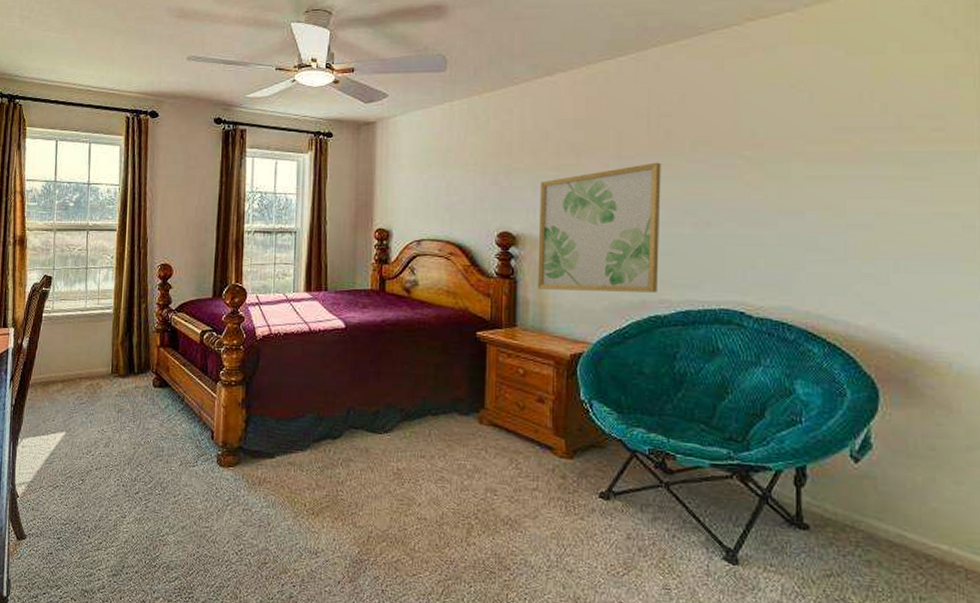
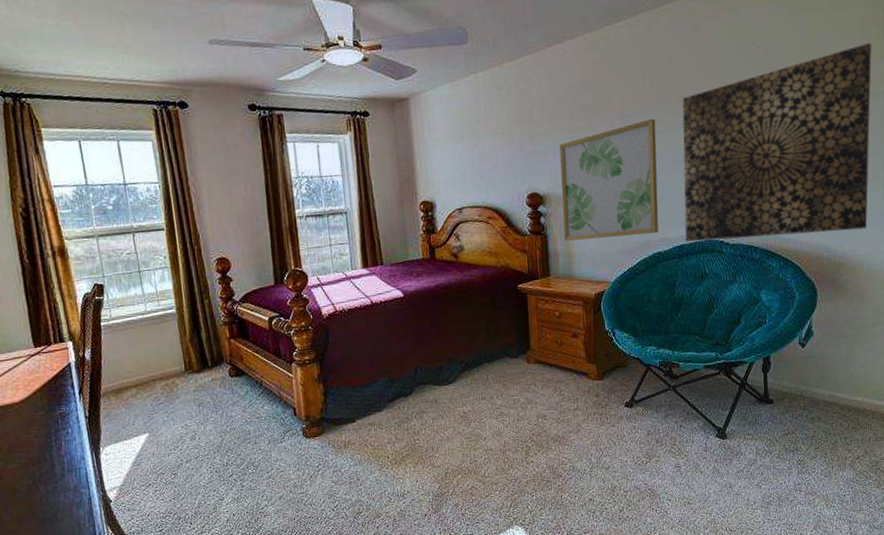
wall art: none [693,93,963,321] -> present [682,43,872,242]

